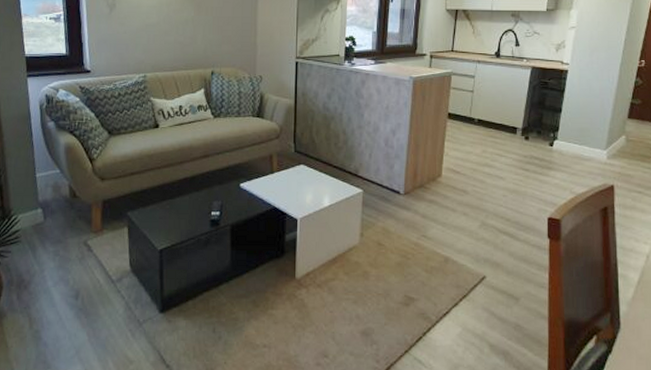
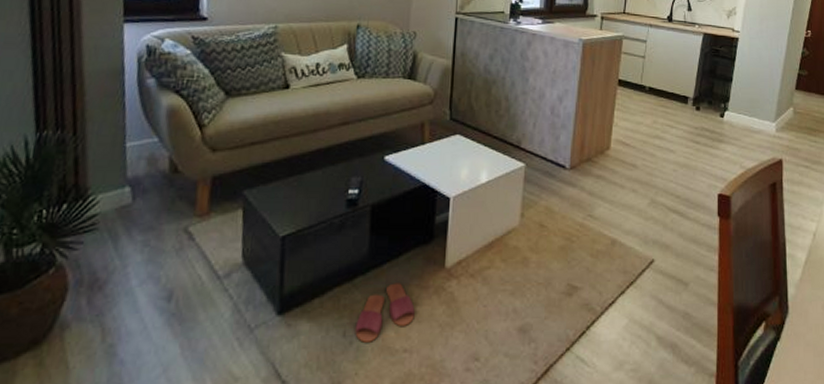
slippers: none [222,290,271,338] -> present [355,283,415,343]

